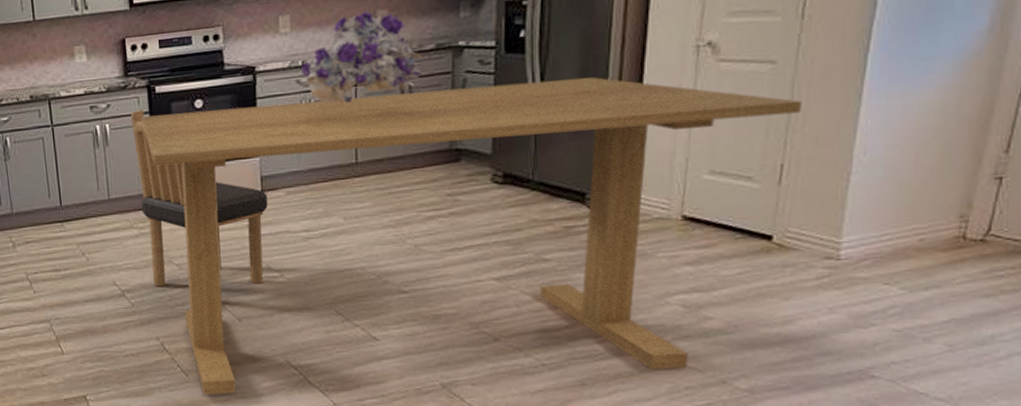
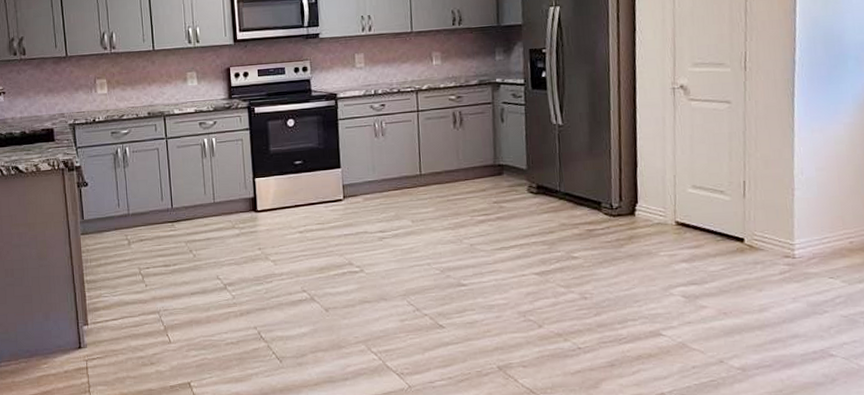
dining chair: present [130,110,268,287] -> none [233,127,349,281]
dining table: present [142,77,802,395] -> none [244,110,753,380]
bouquet: present [301,11,422,104] -> none [374,53,469,126]

